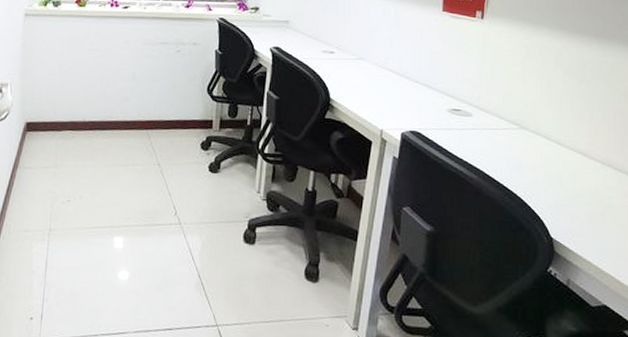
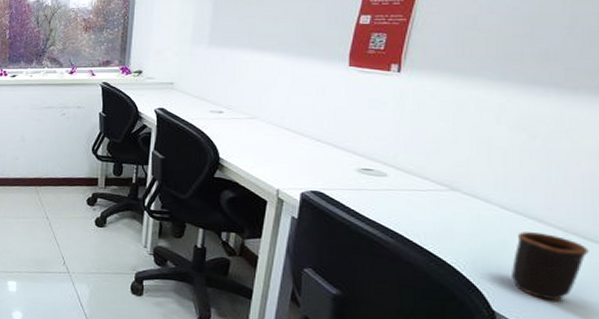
mug: none [565,165,619,226] -> present [512,232,589,301]

